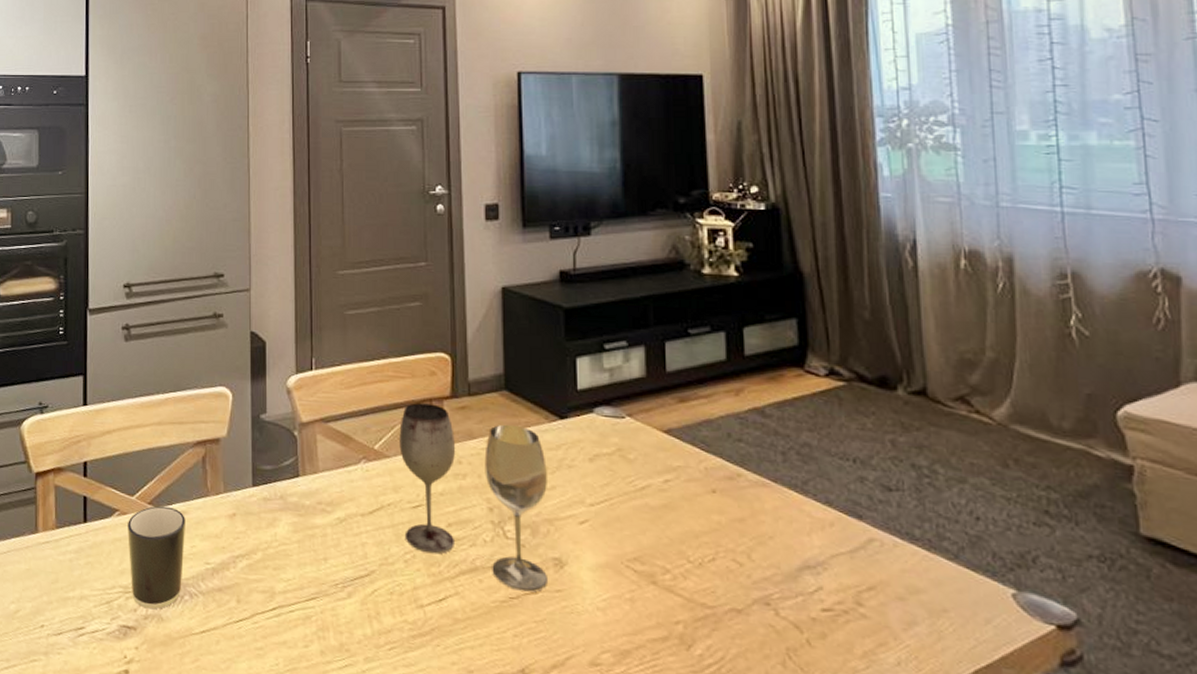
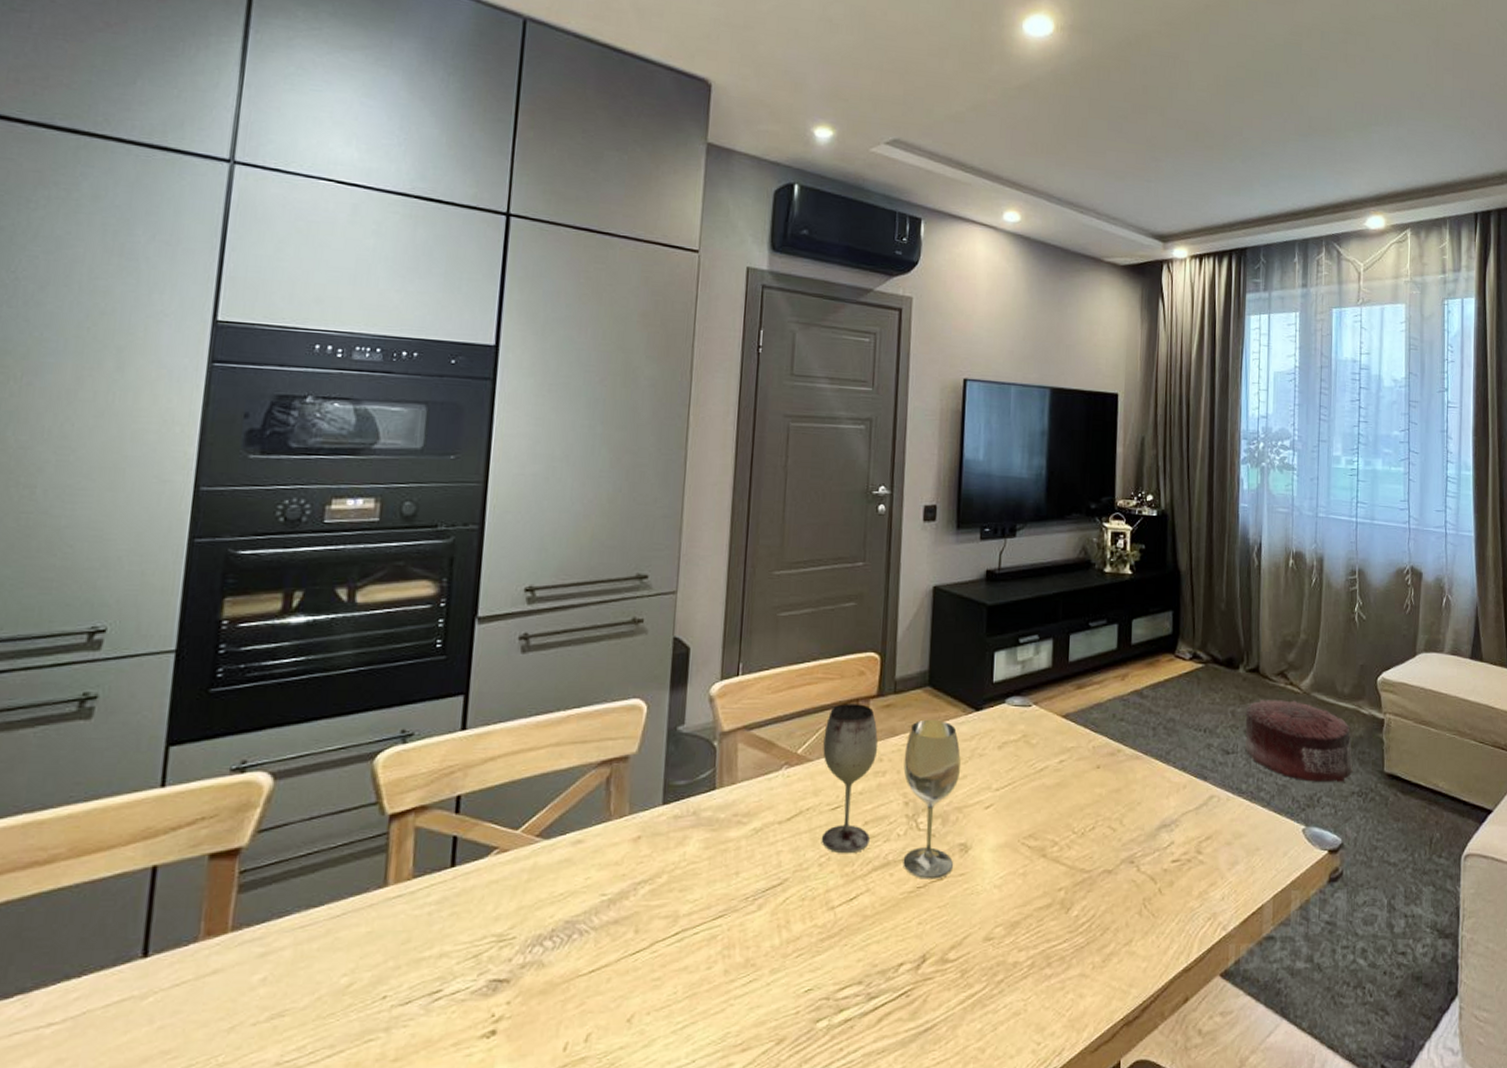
mug: present [128,505,185,610] -> none [507,837,581,956]
pouf: none [911,429,1087,541] -> present [1245,700,1353,783]

